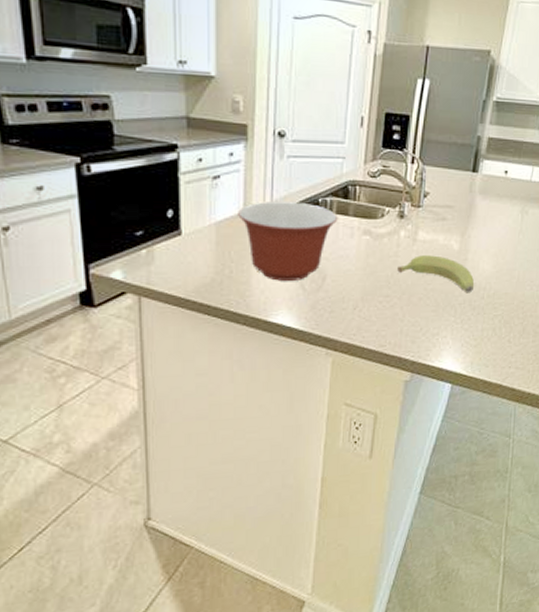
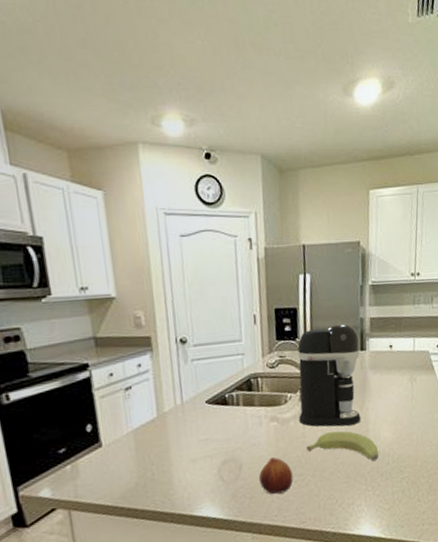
mixing bowl: present [238,202,338,281] -> none [152,400,246,477]
fruit: none [343,273,379,312] -> present [259,457,294,494]
coffee maker: none [393,138,473,251] -> present [297,323,361,427]

